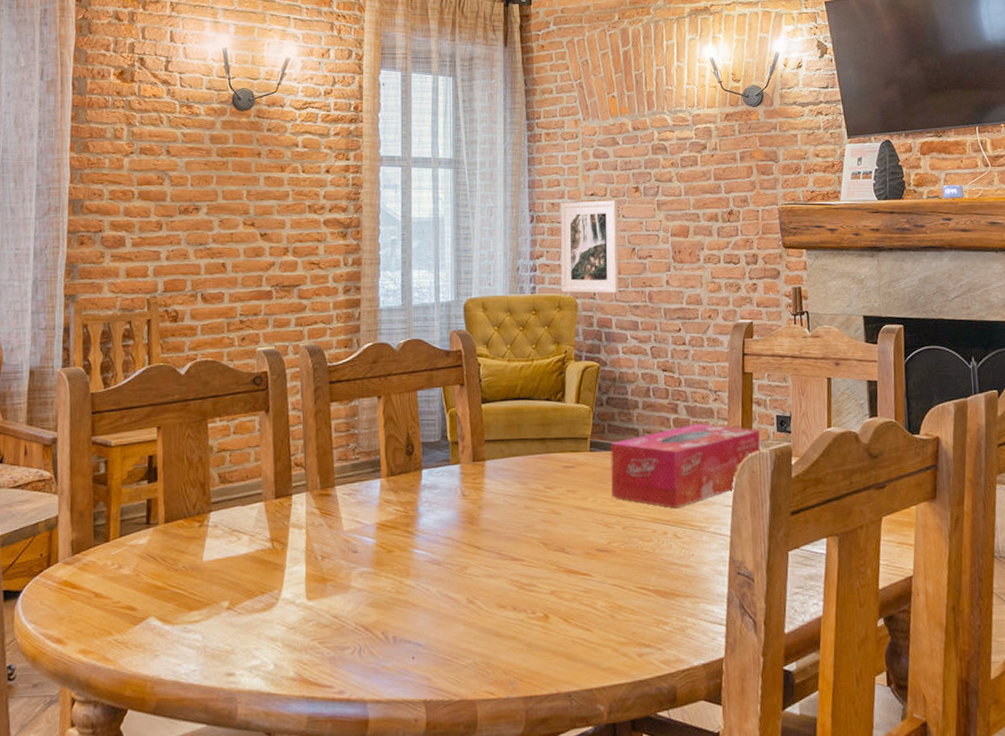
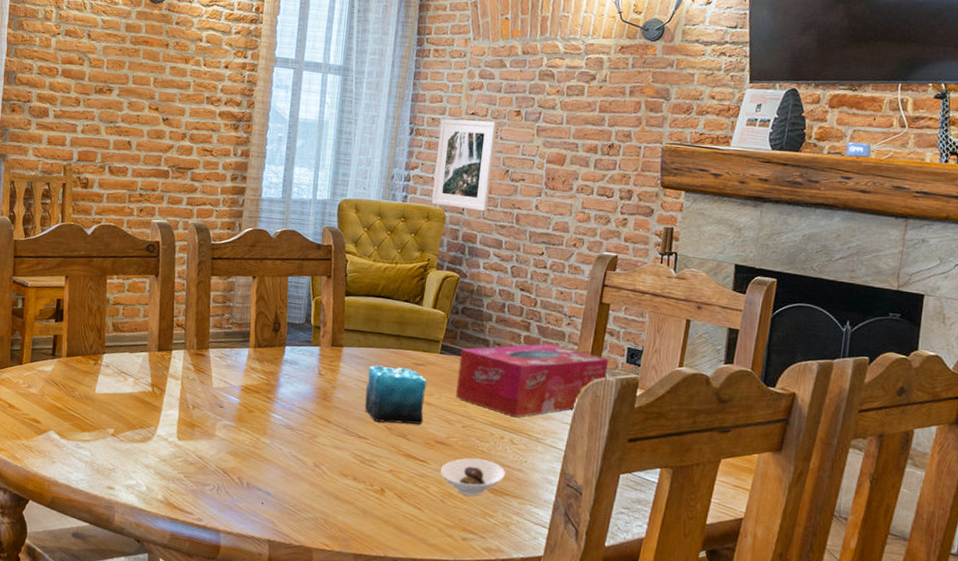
candle: none [515,473,581,539] -> present [364,365,427,425]
saucer: none [605,561,673,605] -> present [440,458,505,496]

